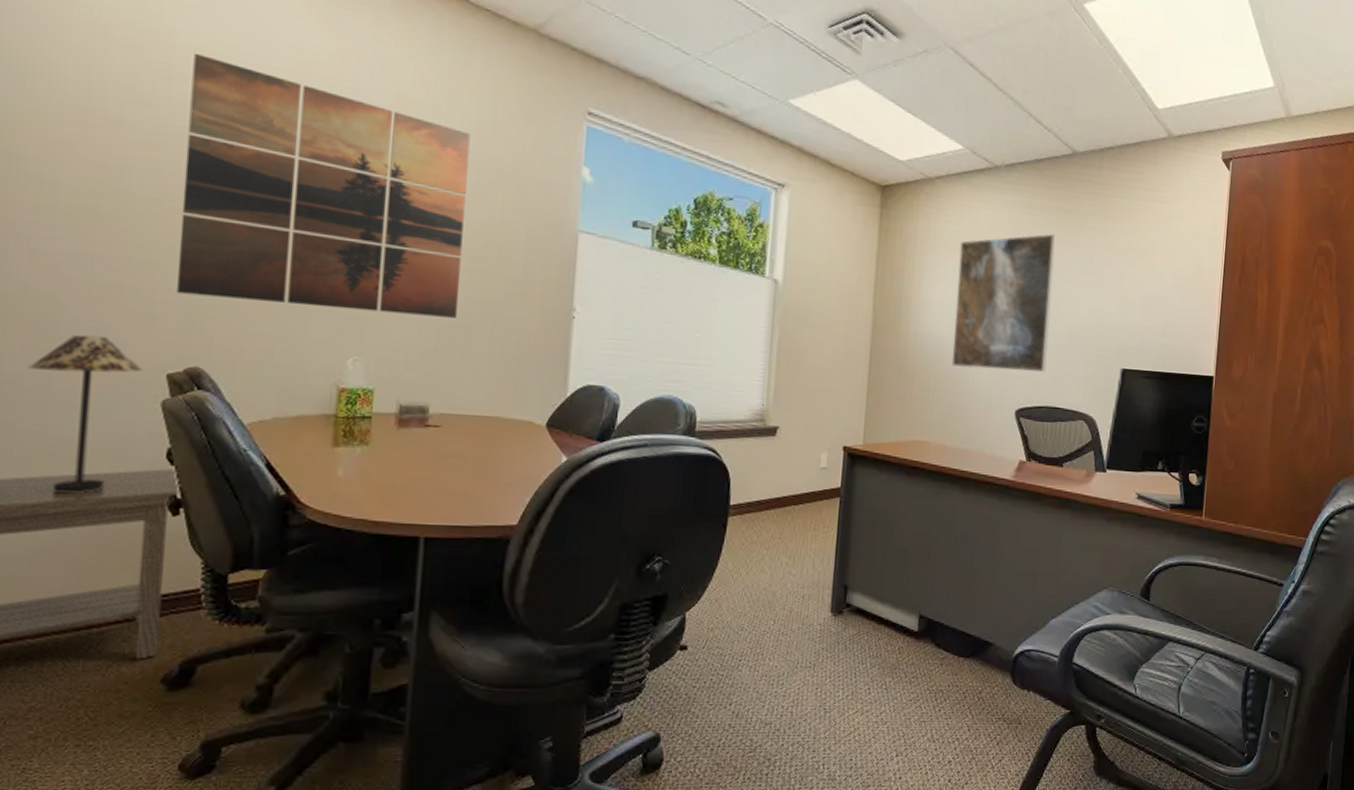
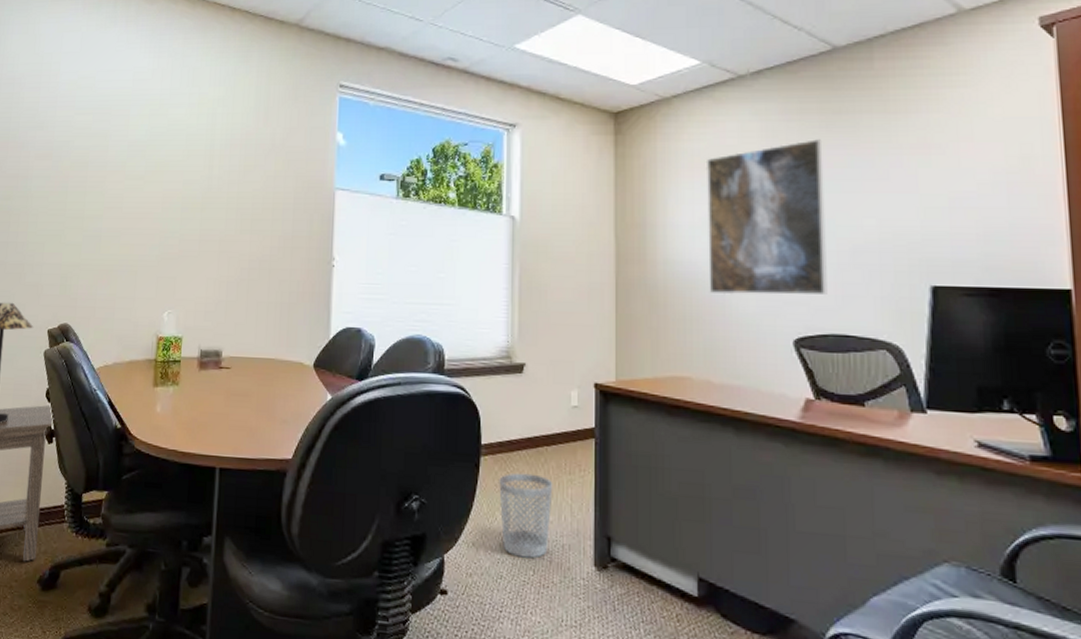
wall art: present [177,52,470,318] -> none [56,86,250,273]
wastebasket: none [745,531,798,610] -> present [499,473,553,559]

